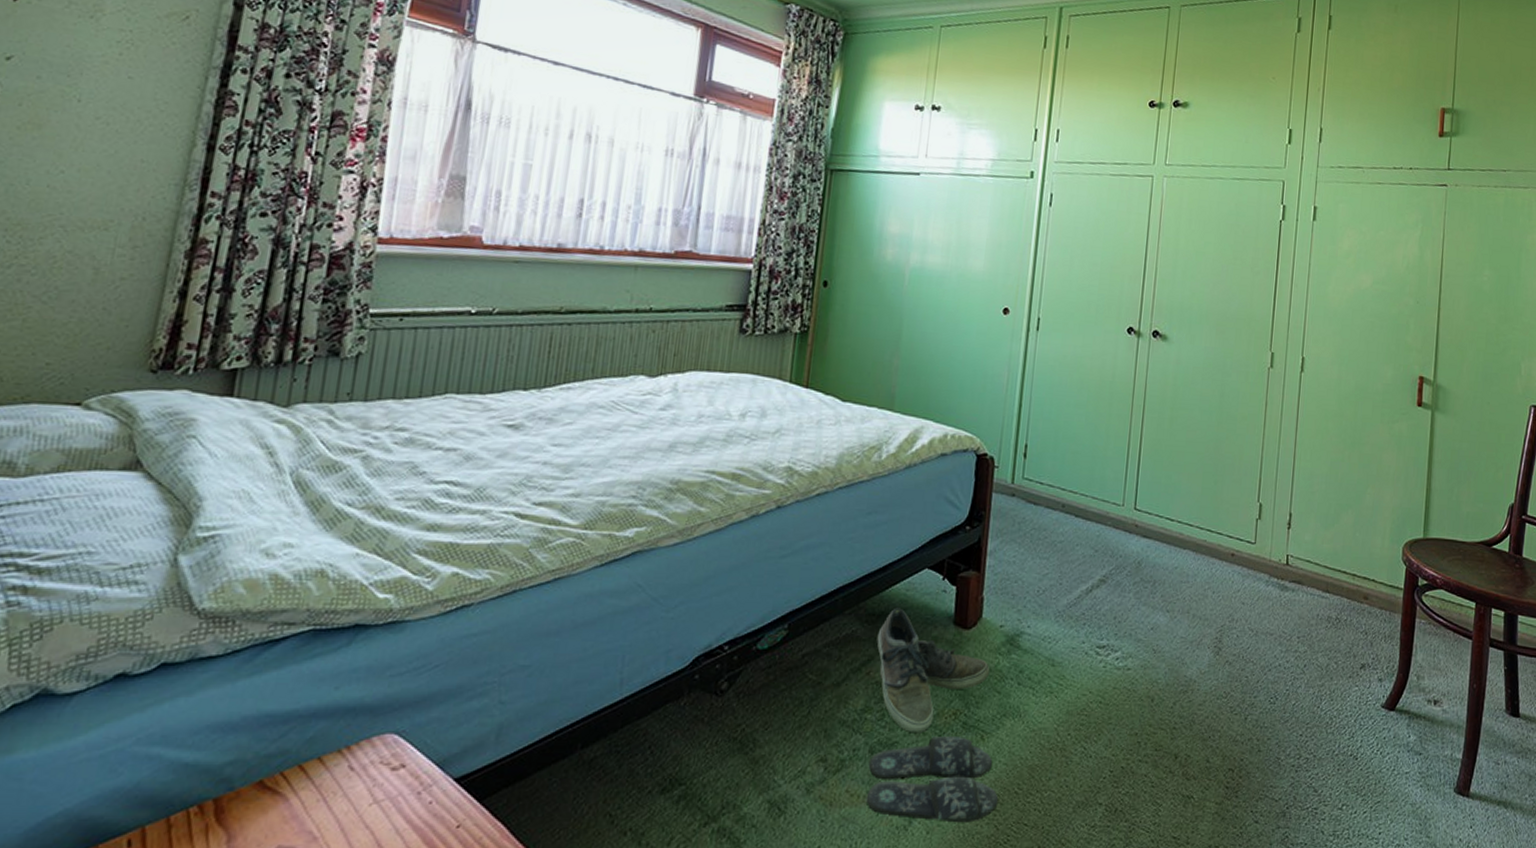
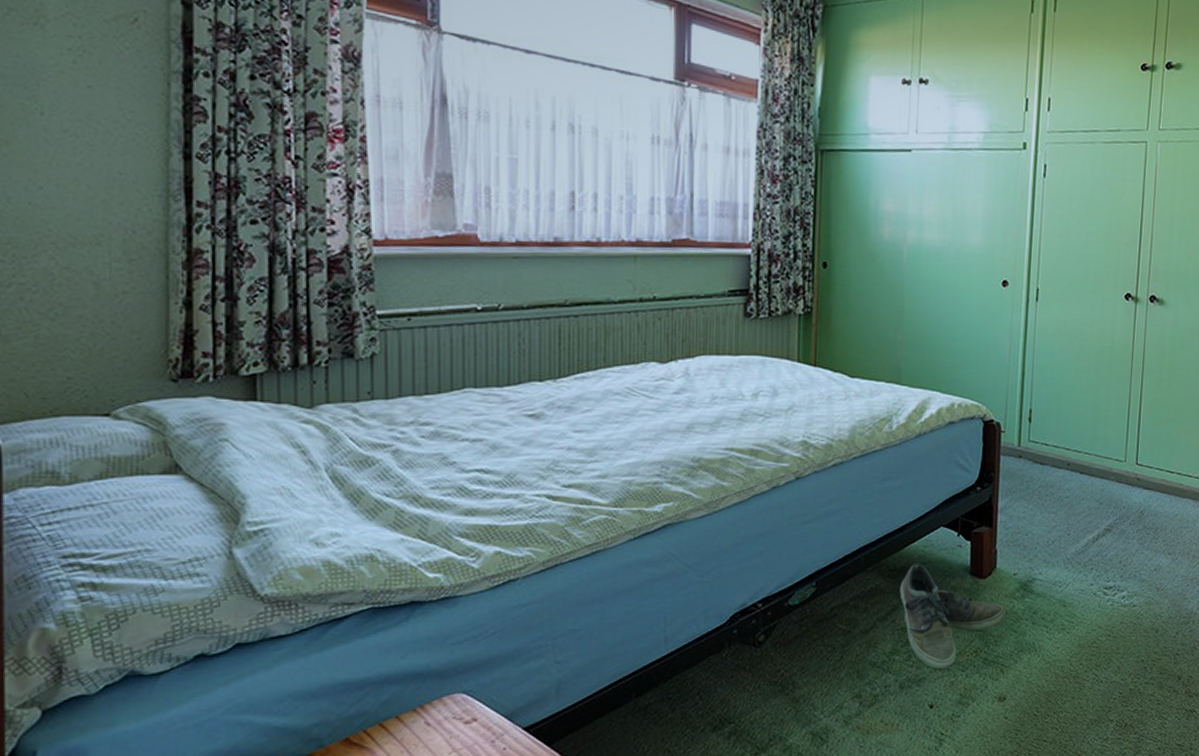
slippers: present [866,736,999,823] -> none [899,671,1020,742]

